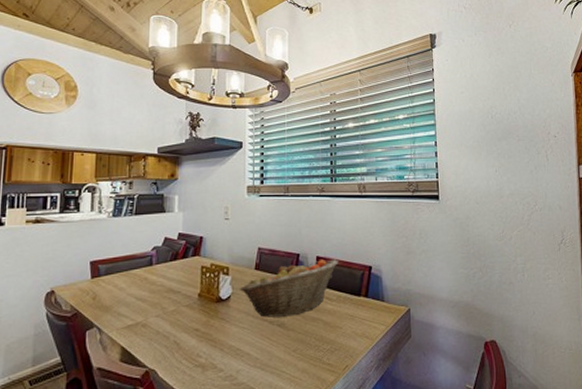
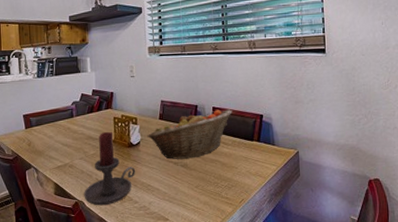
candle holder: none [157,283,222,376] -> present [84,131,135,206]

